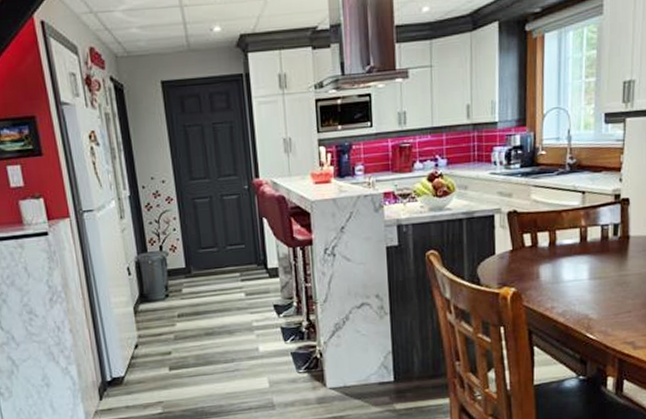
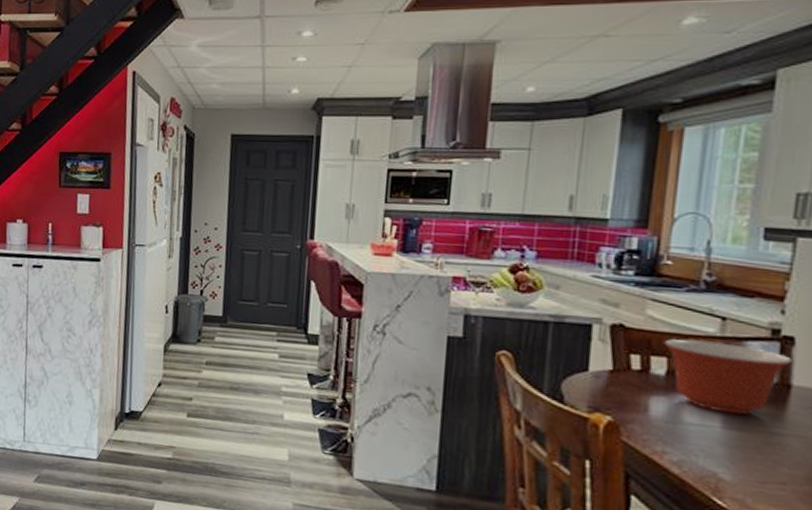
mixing bowl: none [545,212,629,268] -> present [664,339,792,415]

